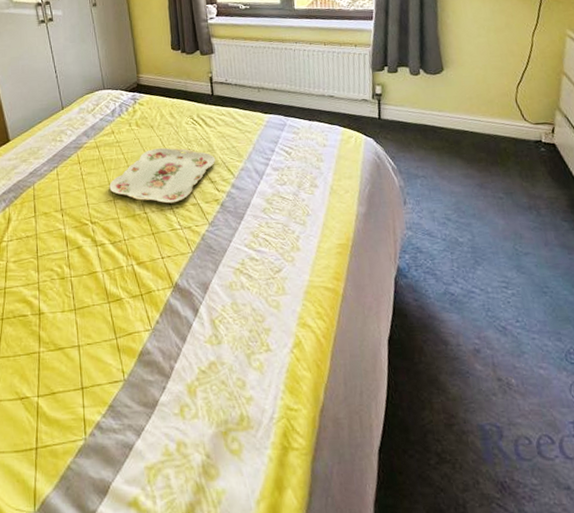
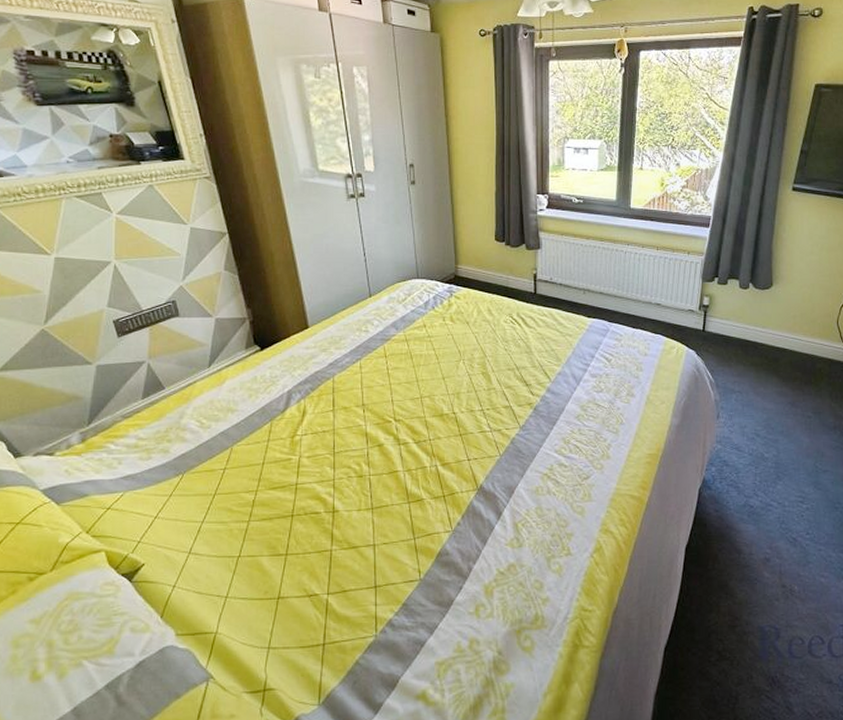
serving tray: present [109,147,216,204] -> none [417,345,533,405]

